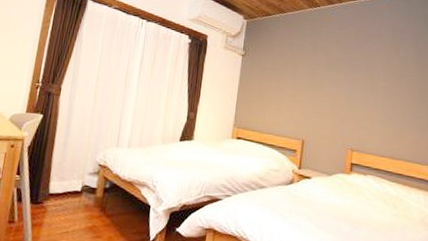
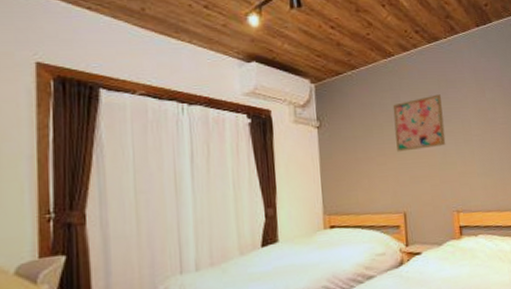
wall art: none [307,45,357,91] -> present [392,94,446,152]

